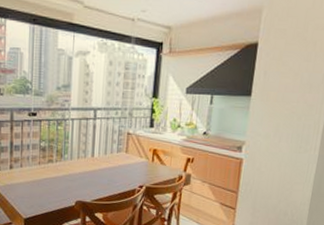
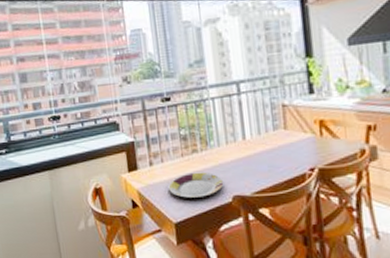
plate: none [23,178,71,200] -> present [168,172,224,199]

